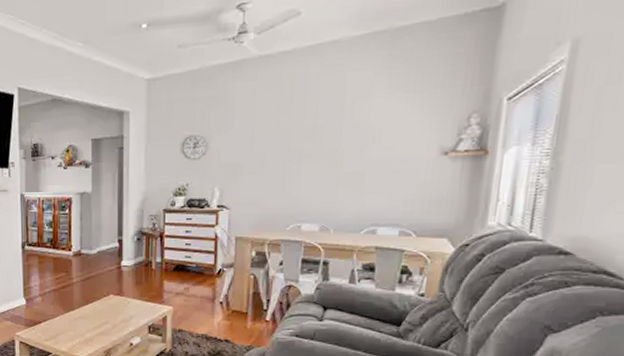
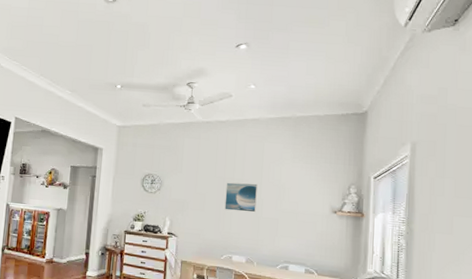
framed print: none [291,129,336,169] -> present [224,182,257,213]

